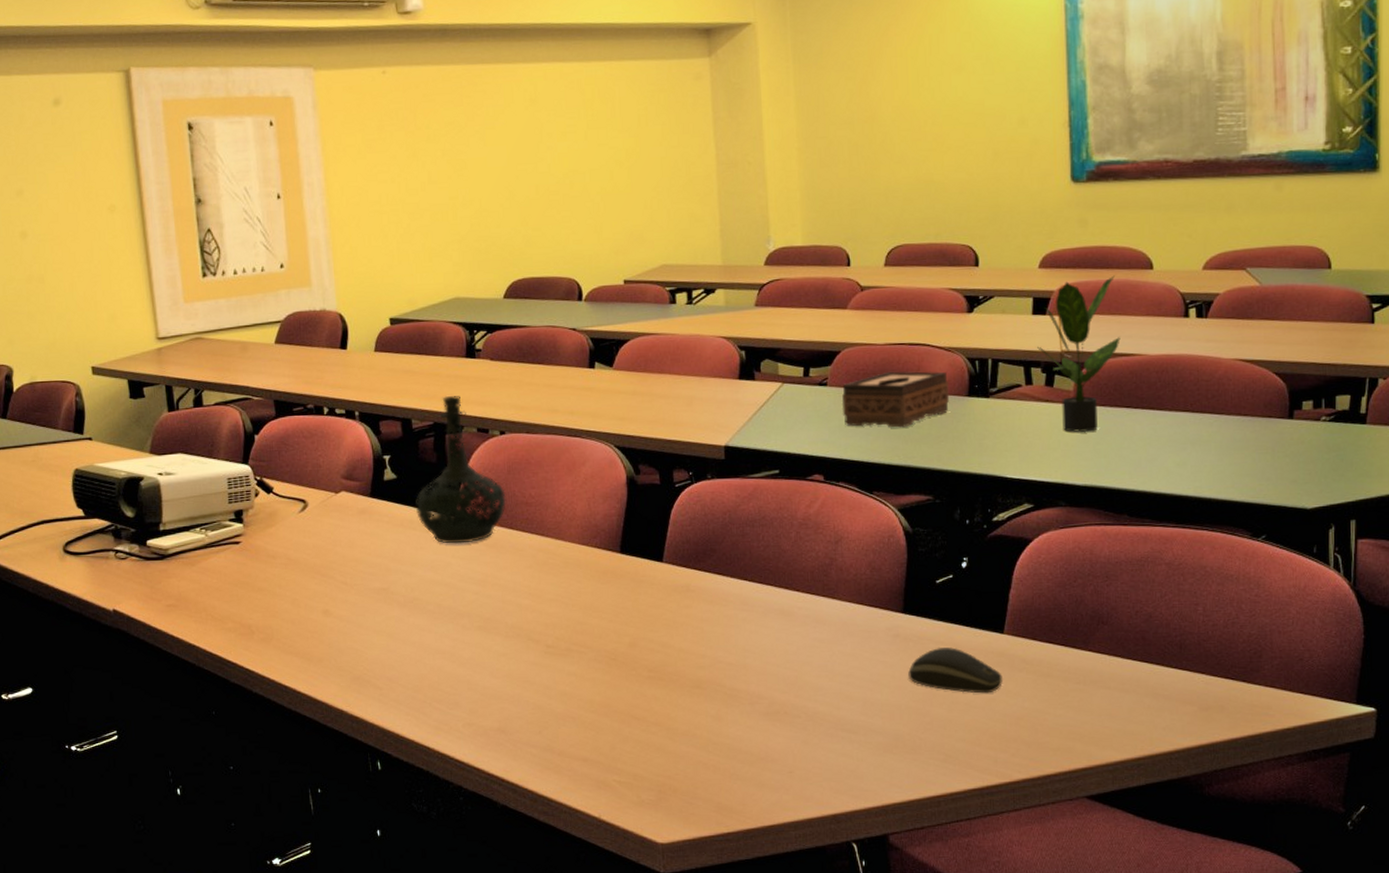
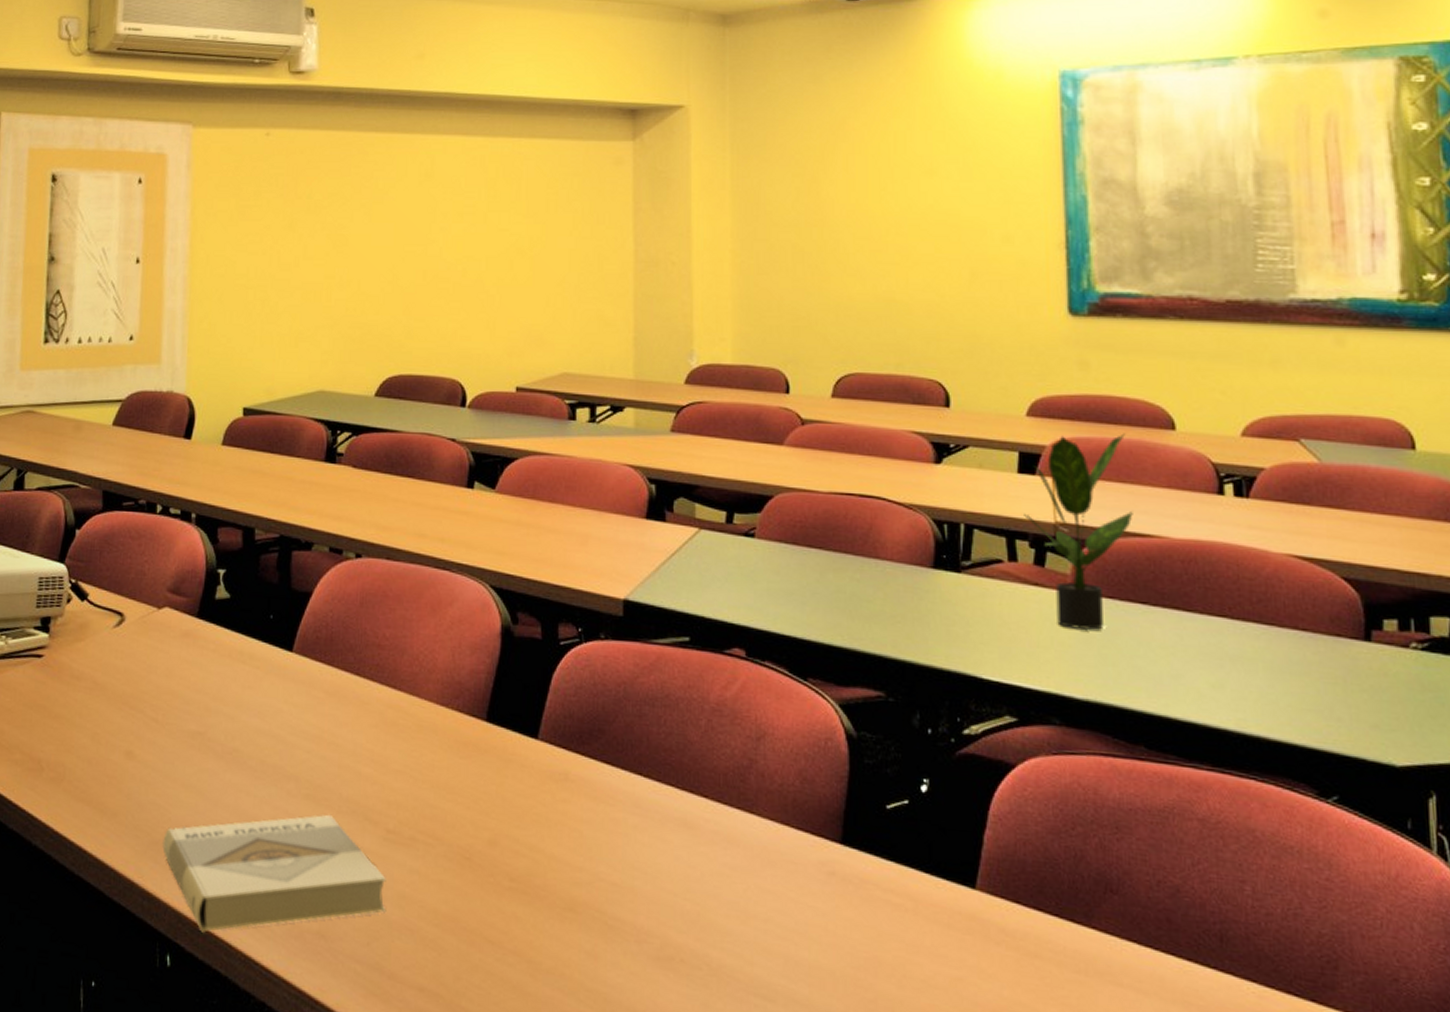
book: none [363,639,552,741] -> present [162,814,387,933]
bottle: present [415,396,506,544] -> none [247,505,355,687]
tissue box: present [841,371,949,428] -> none [772,527,908,600]
computer mouse: present [908,647,1003,694] -> none [846,897,973,970]

